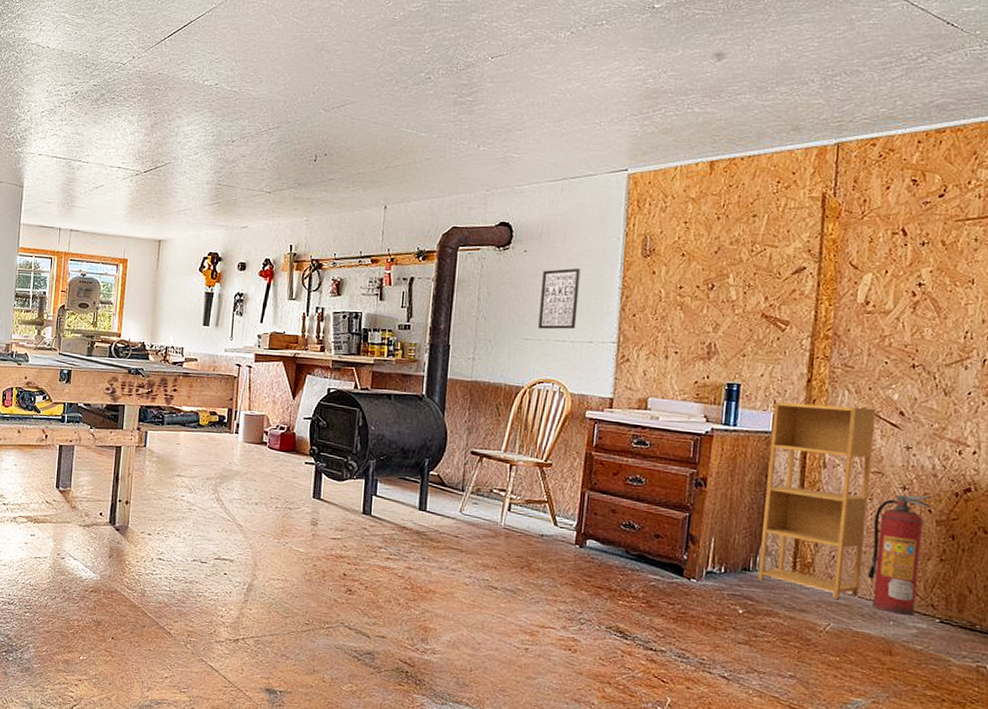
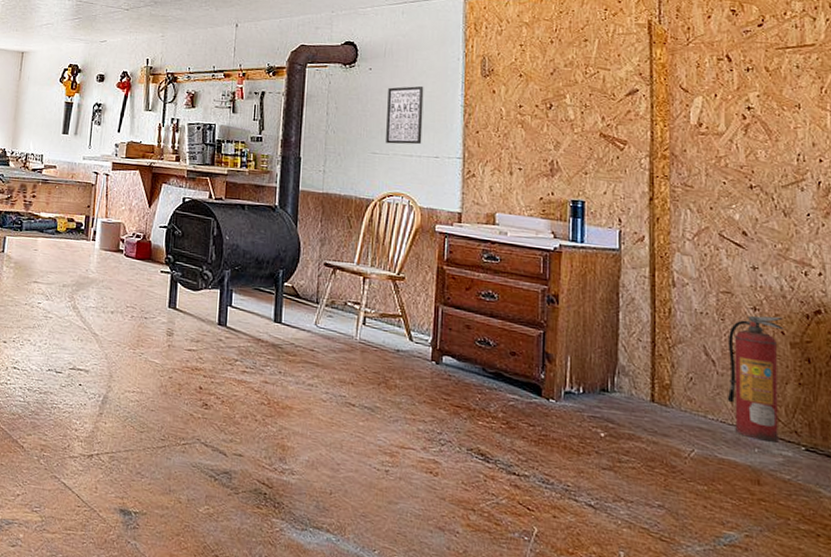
shelving unit: present [758,402,877,599] -> none [618,220,720,423]

